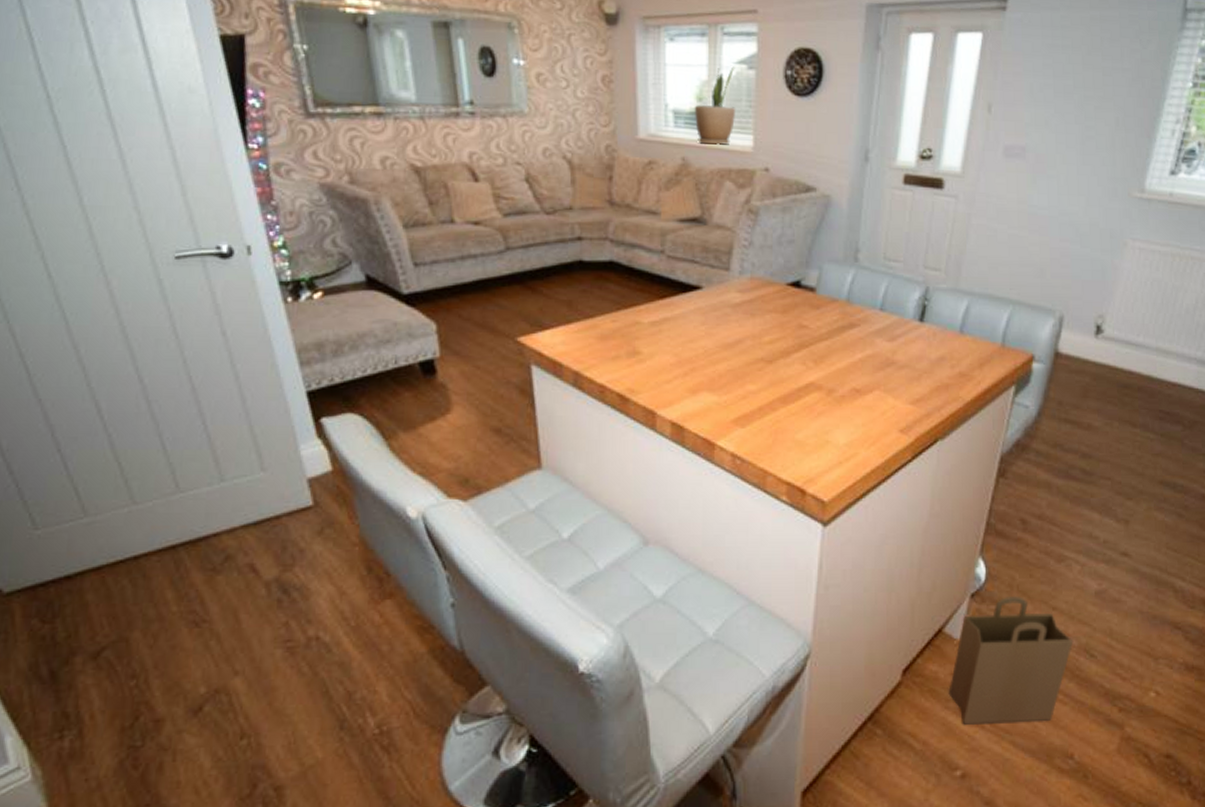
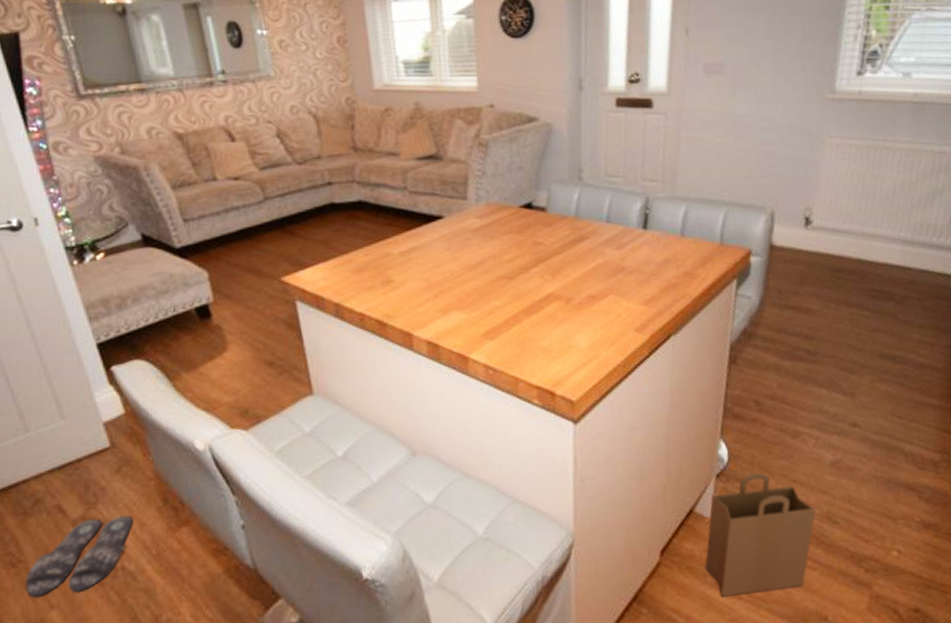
slippers: none [207,581,332,661] -> present [24,515,132,597]
potted plant: present [695,66,736,145] -> none [422,17,460,90]

